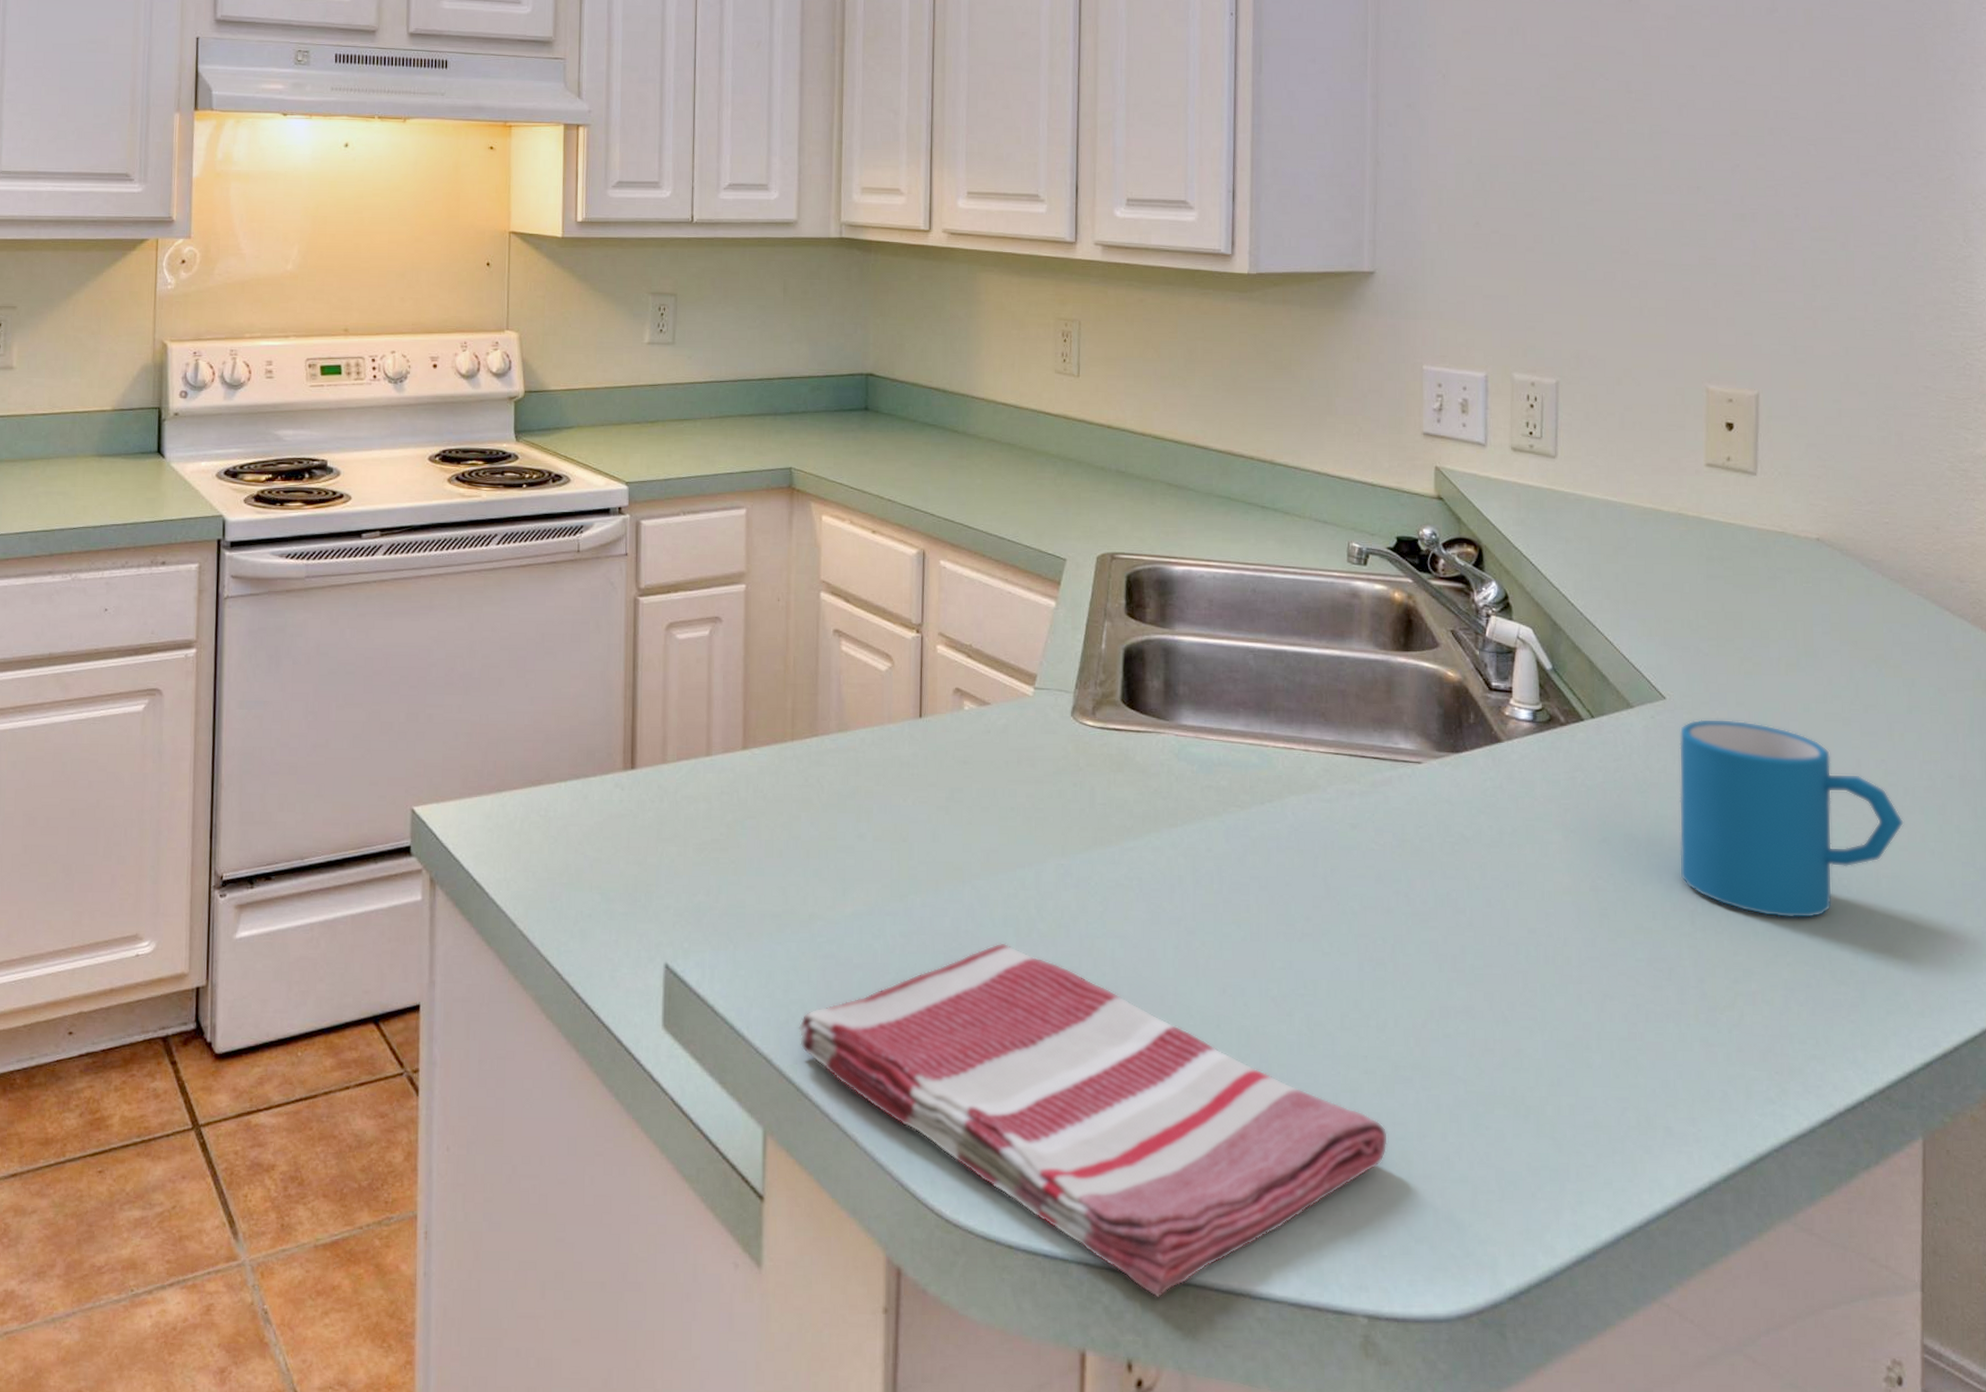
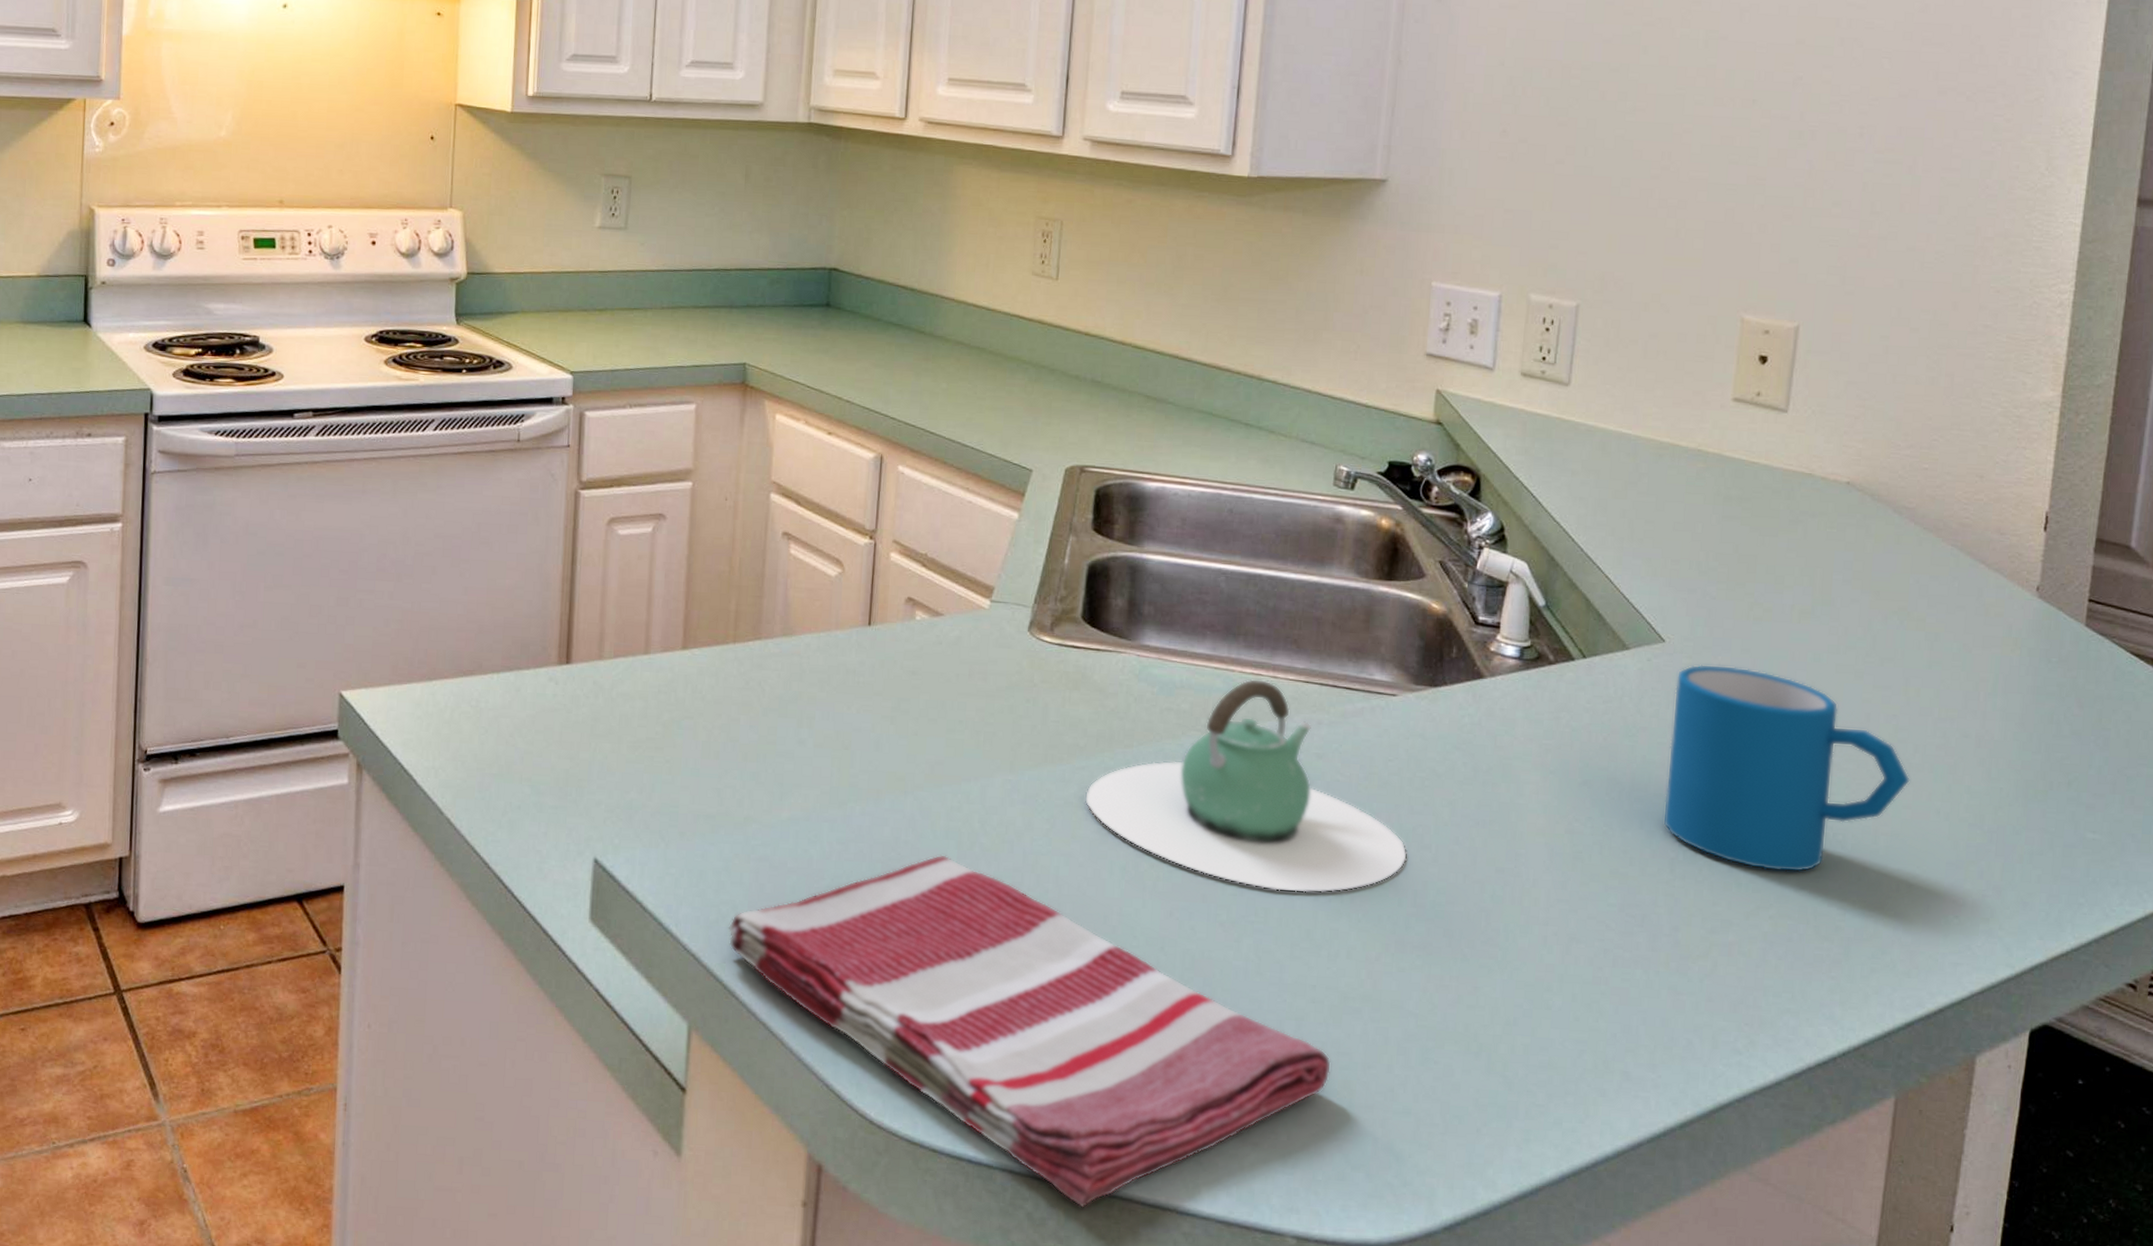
teapot: none [1134,752,1444,963] -> present [1084,678,1407,893]

